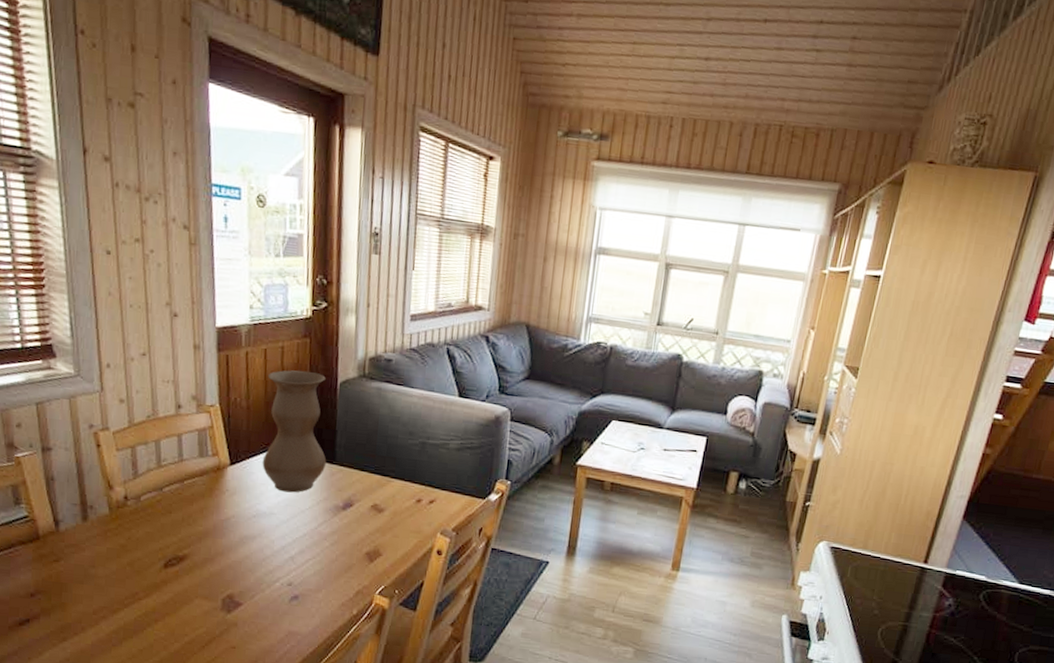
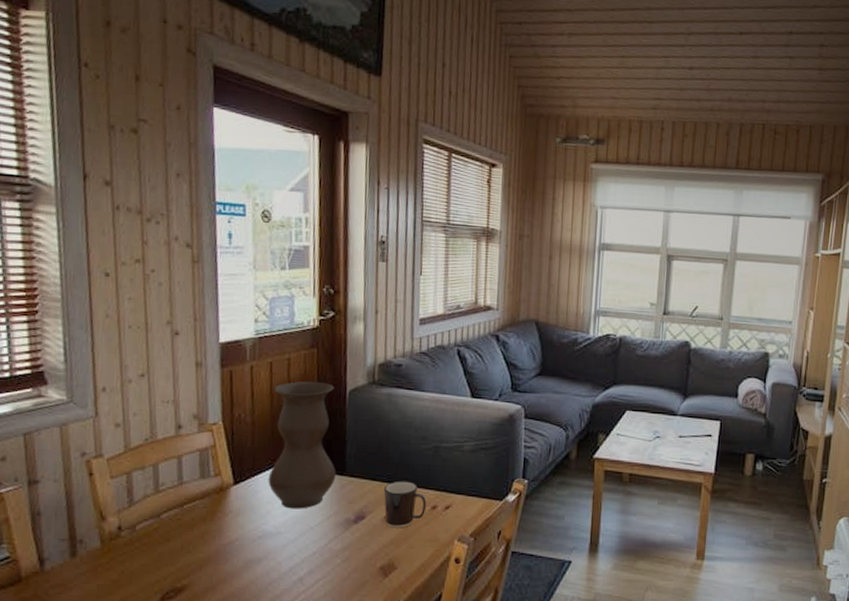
mug: none [371,473,412,518] -> present [383,481,427,528]

